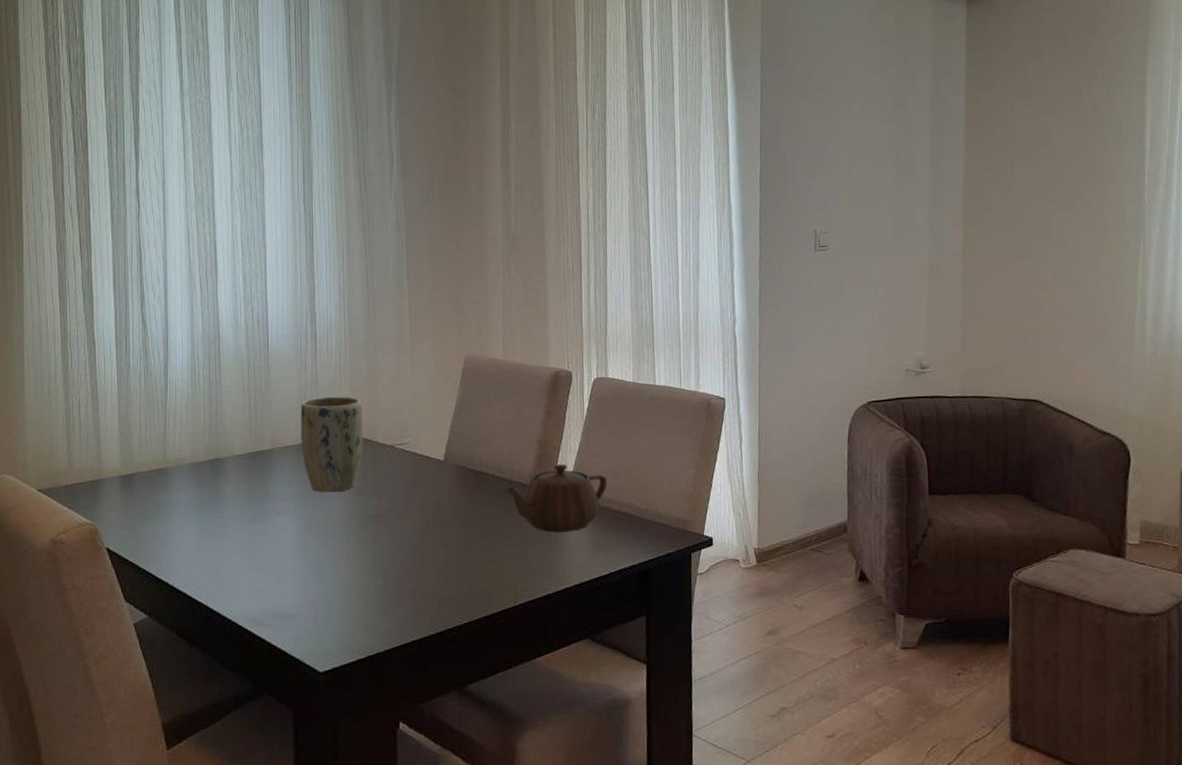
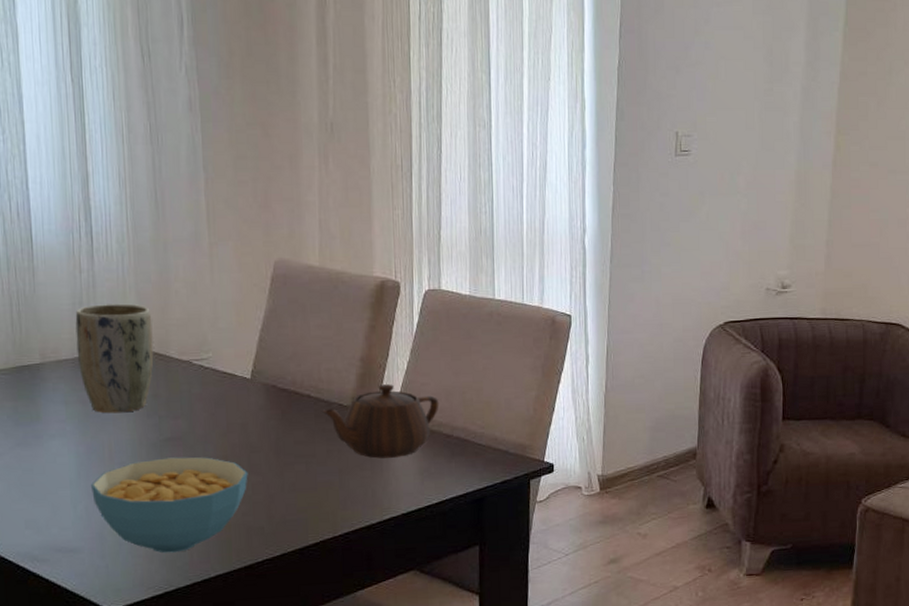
cereal bowl: none [309,531,441,620] -> present [91,457,248,553]

